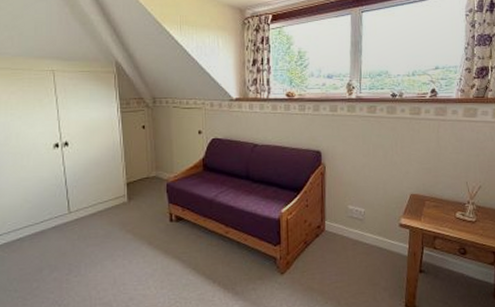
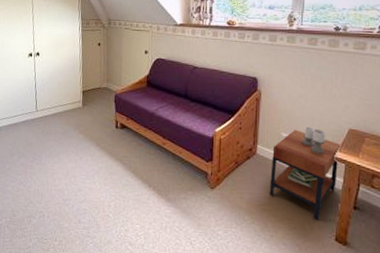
side table: none [340,197,405,289] -> present [269,127,341,220]

